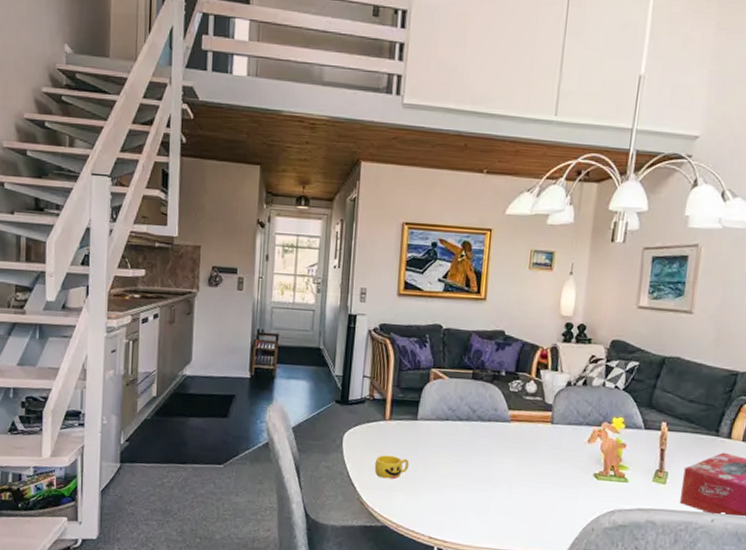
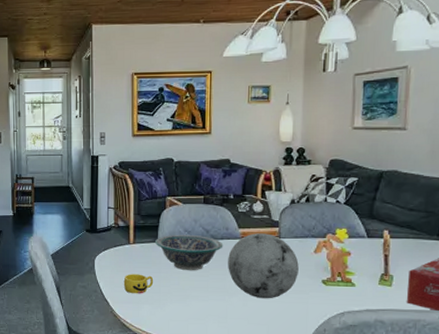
bowl: none [414,412,491,456] -> present [155,234,223,271]
decorative orb: none [493,416,571,492] -> present [228,233,299,299]

